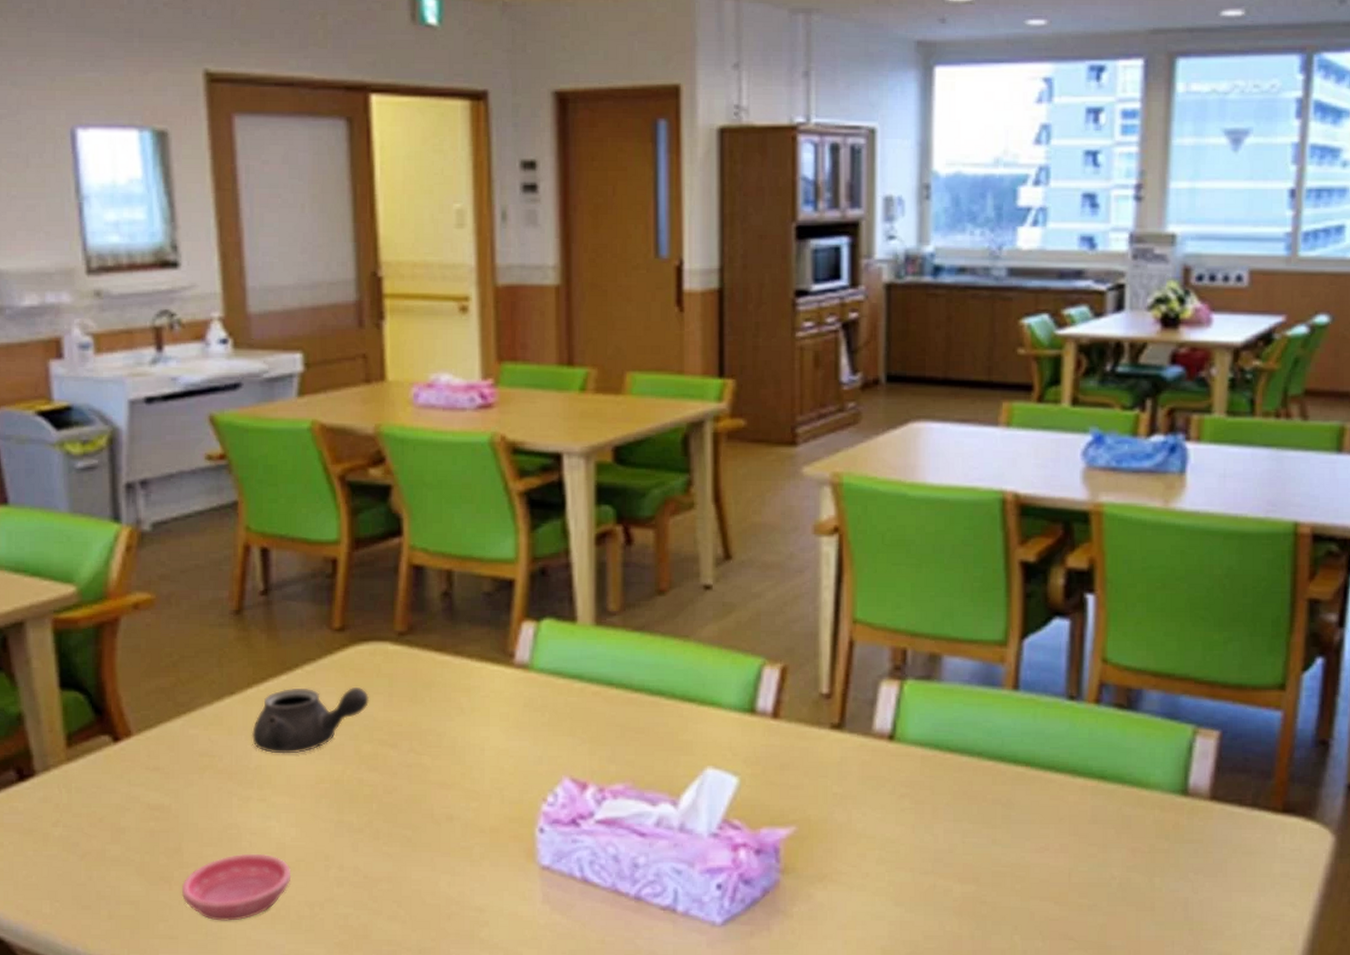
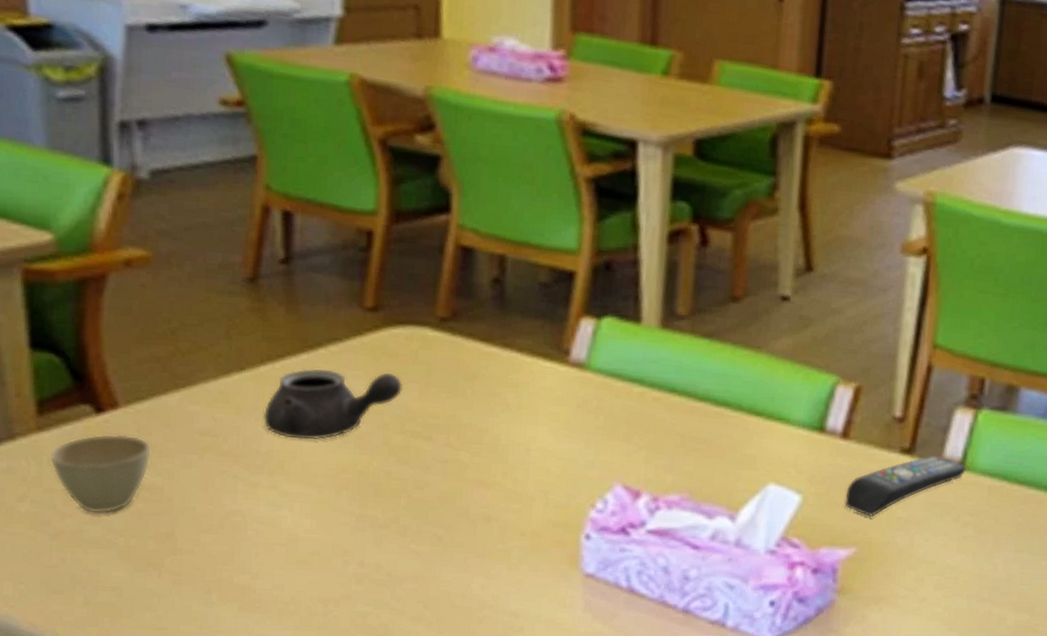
cup: none [77,760,160,834] -> present [49,433,151,514]
saucer: present [181,853,292,921] -> none [173,543,304,614]
remote control: none [781,727,897,795] -> present [845,454,966,517]

